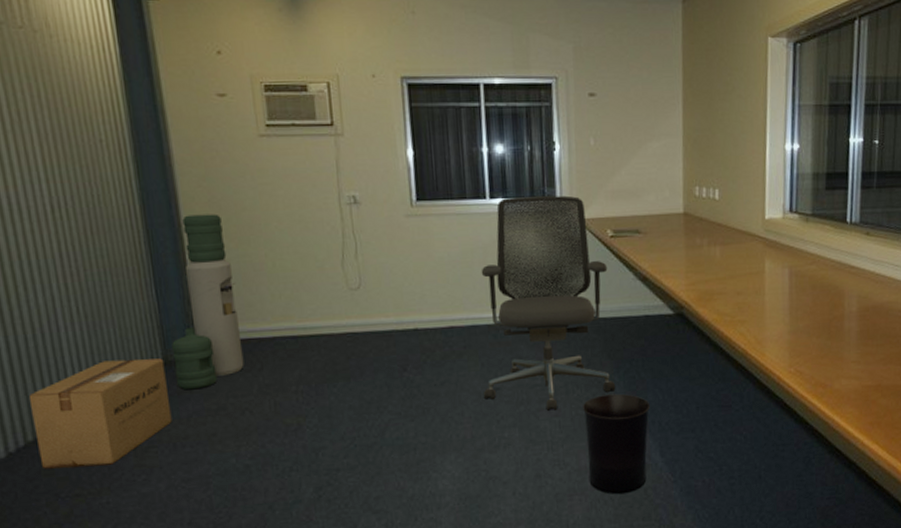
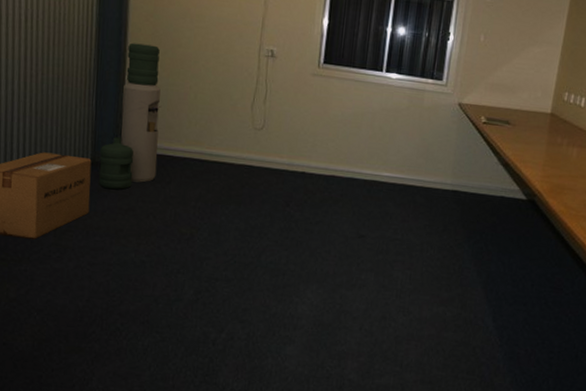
office chair: present [481,195,616,411] -> none [350,74,476,265]
waste bin: present [583,393,651,495] -> none [426,258,492,349]

